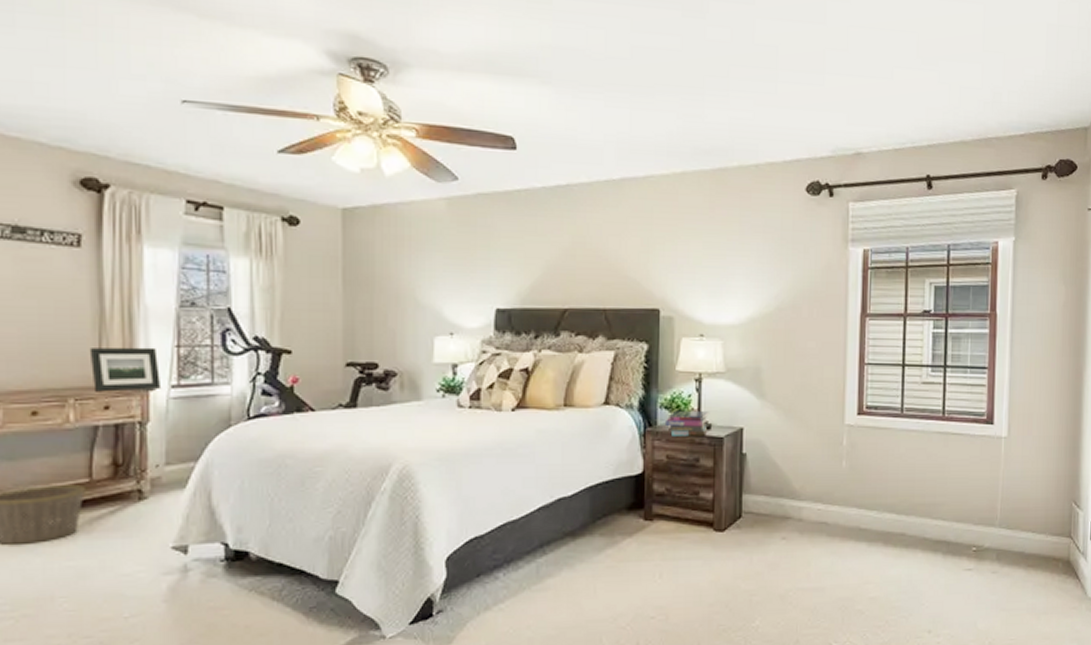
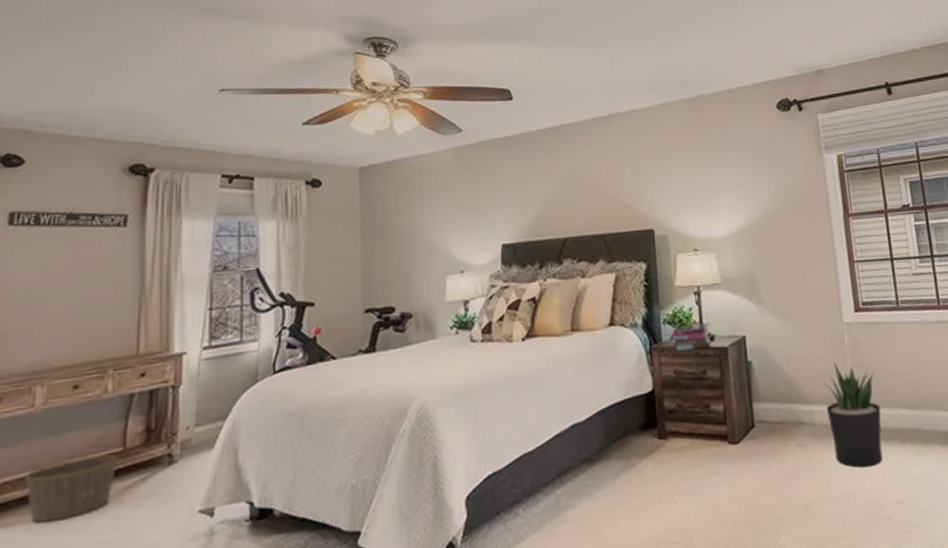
picture frame: present [89,347,160,392] -> none [129,312,193,361]
planter: none [815,462,869,564] -> present [824,362,883,468]

